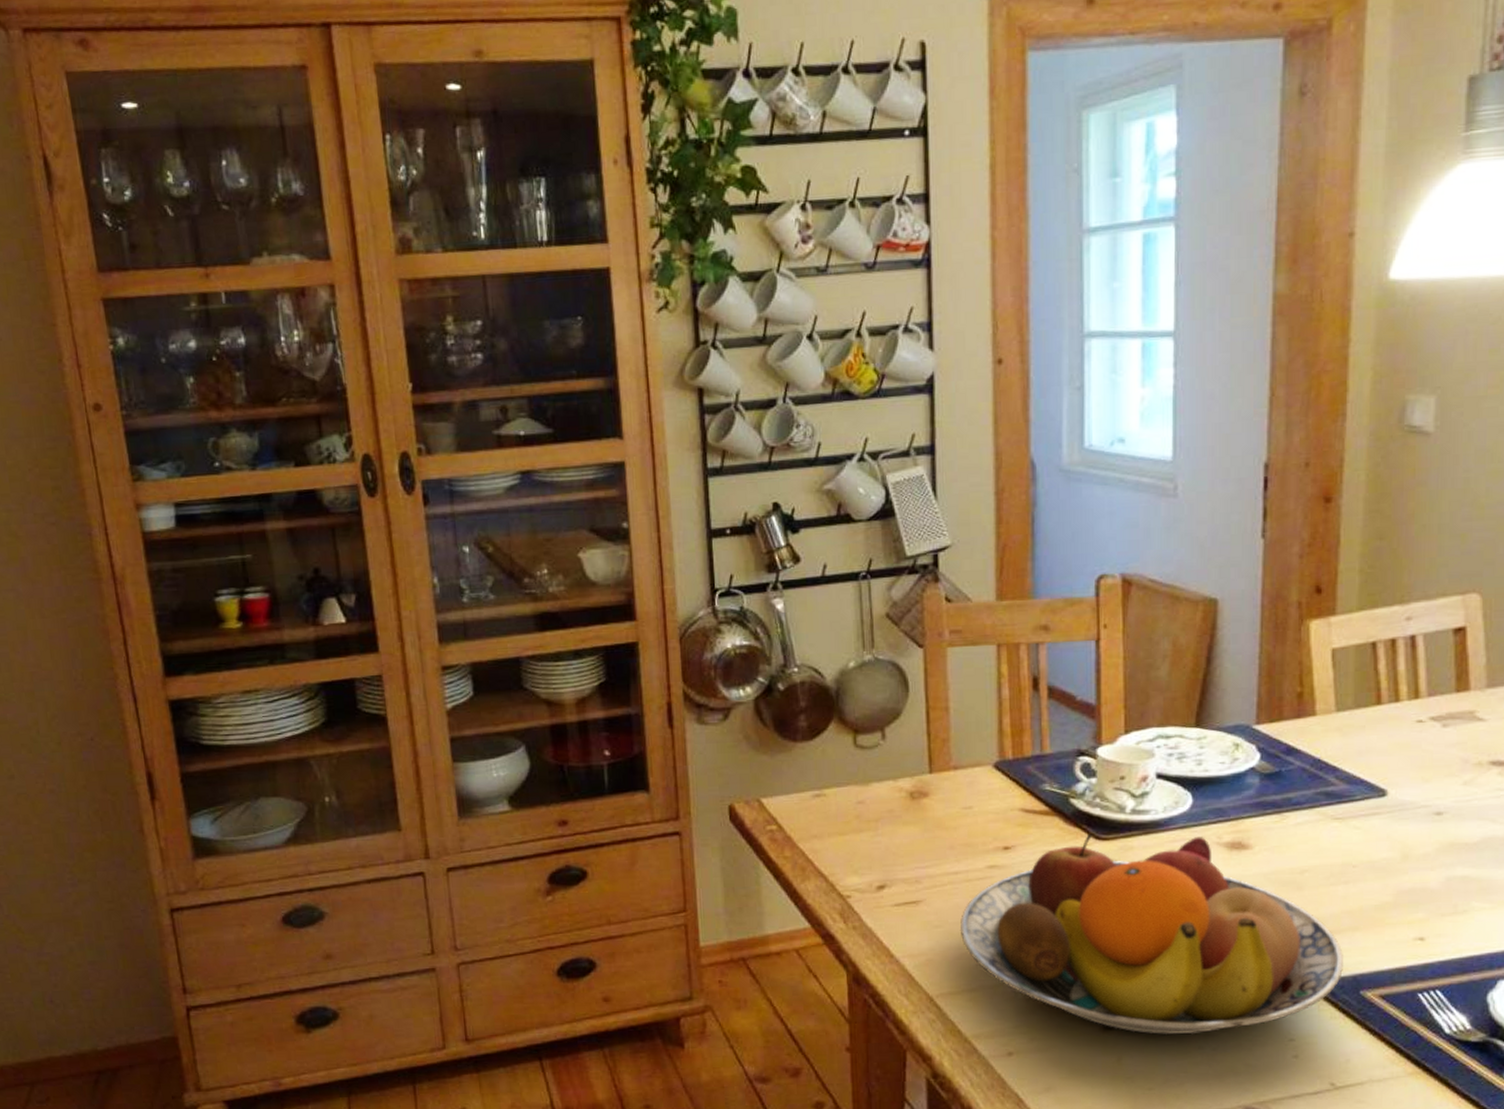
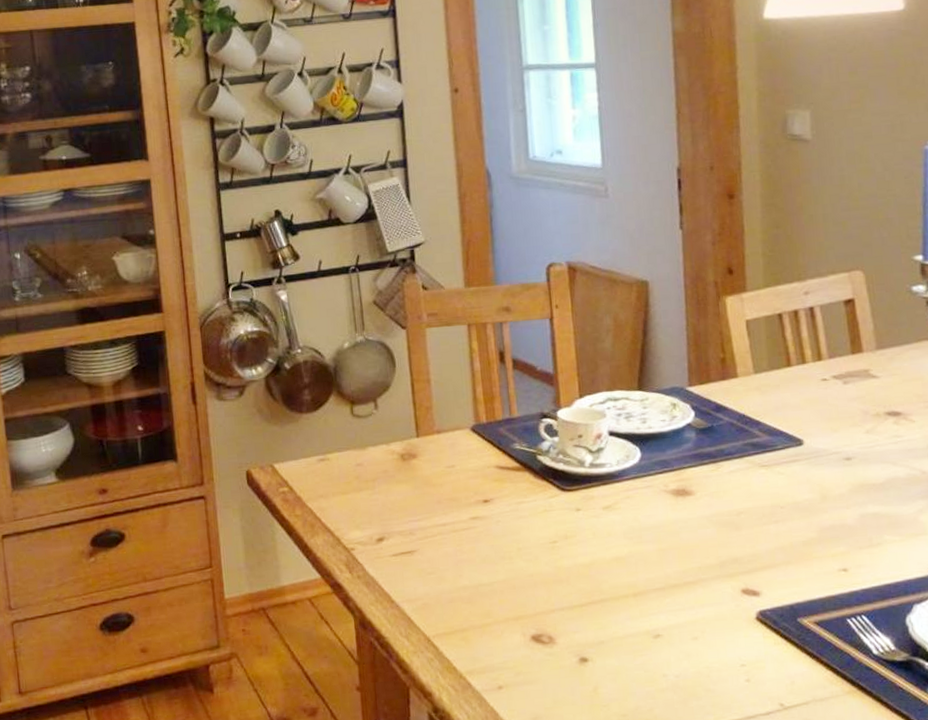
fruit bowl: present [959,832,1343,1035] -> none [450,485,781,665]

